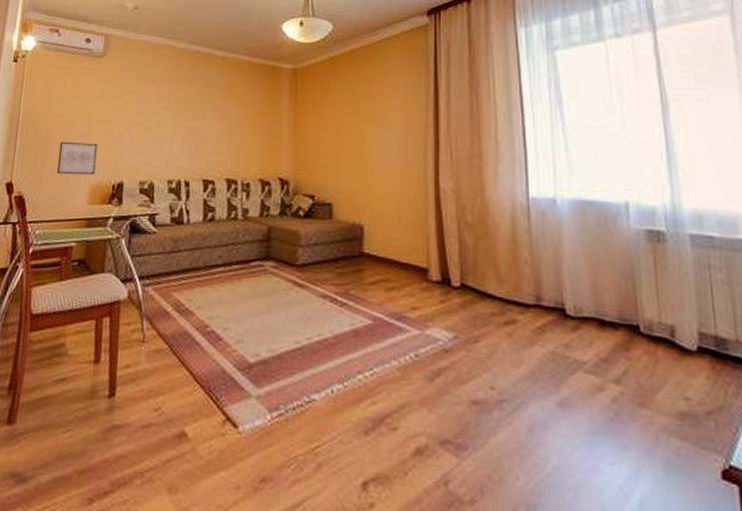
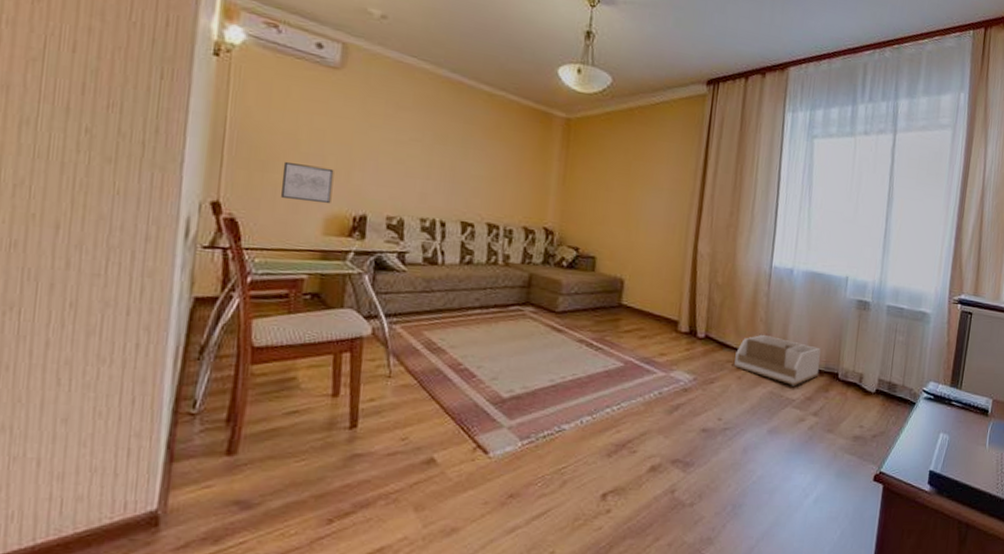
storage bin: none [500,279,613,344] -> present [734,334,821,386]

